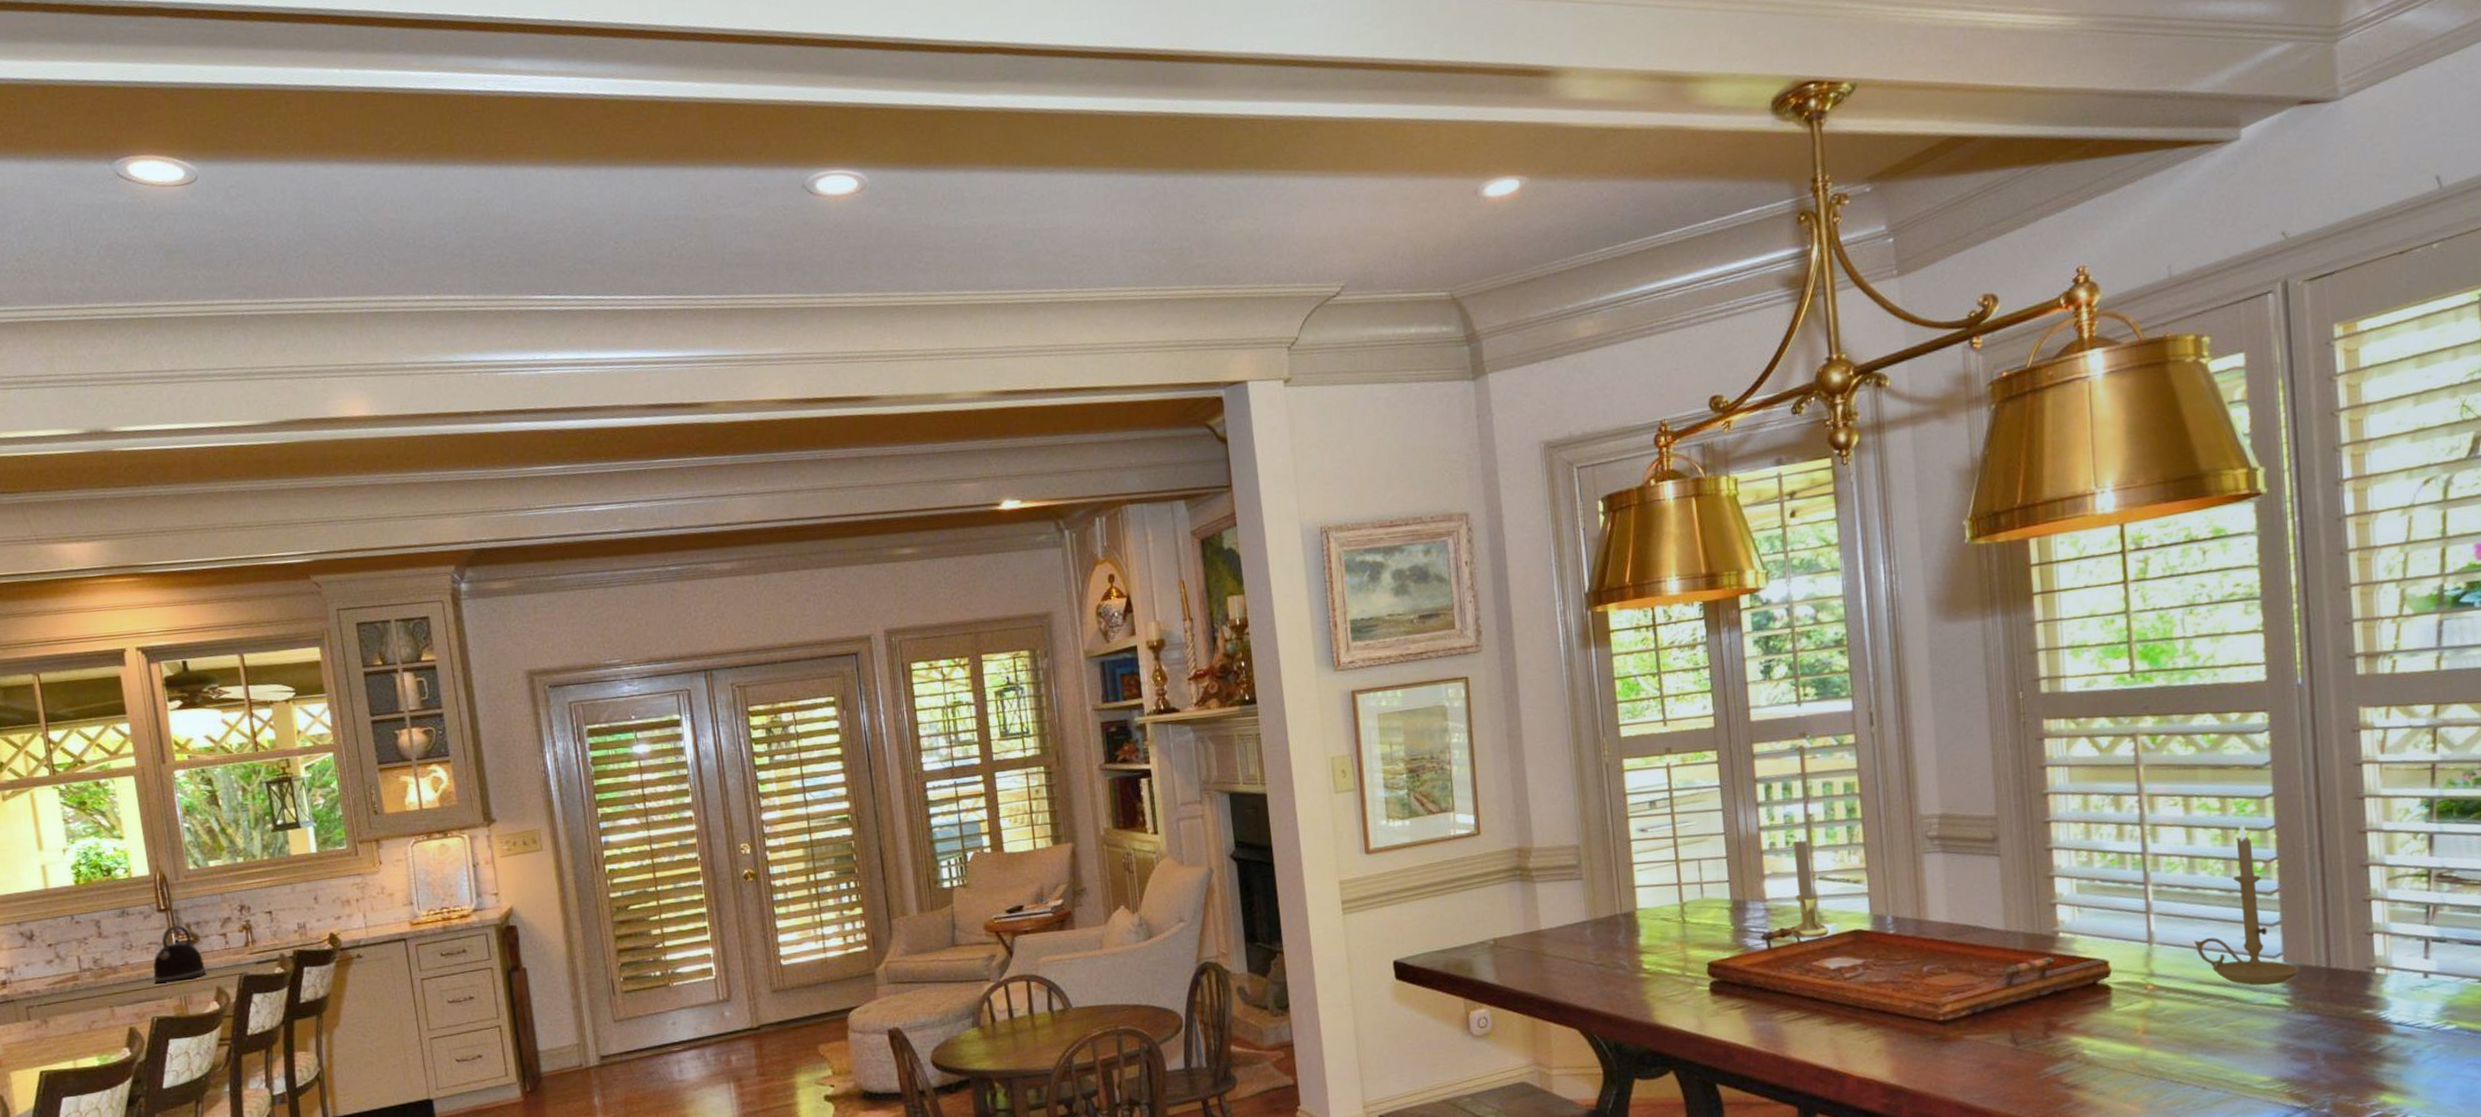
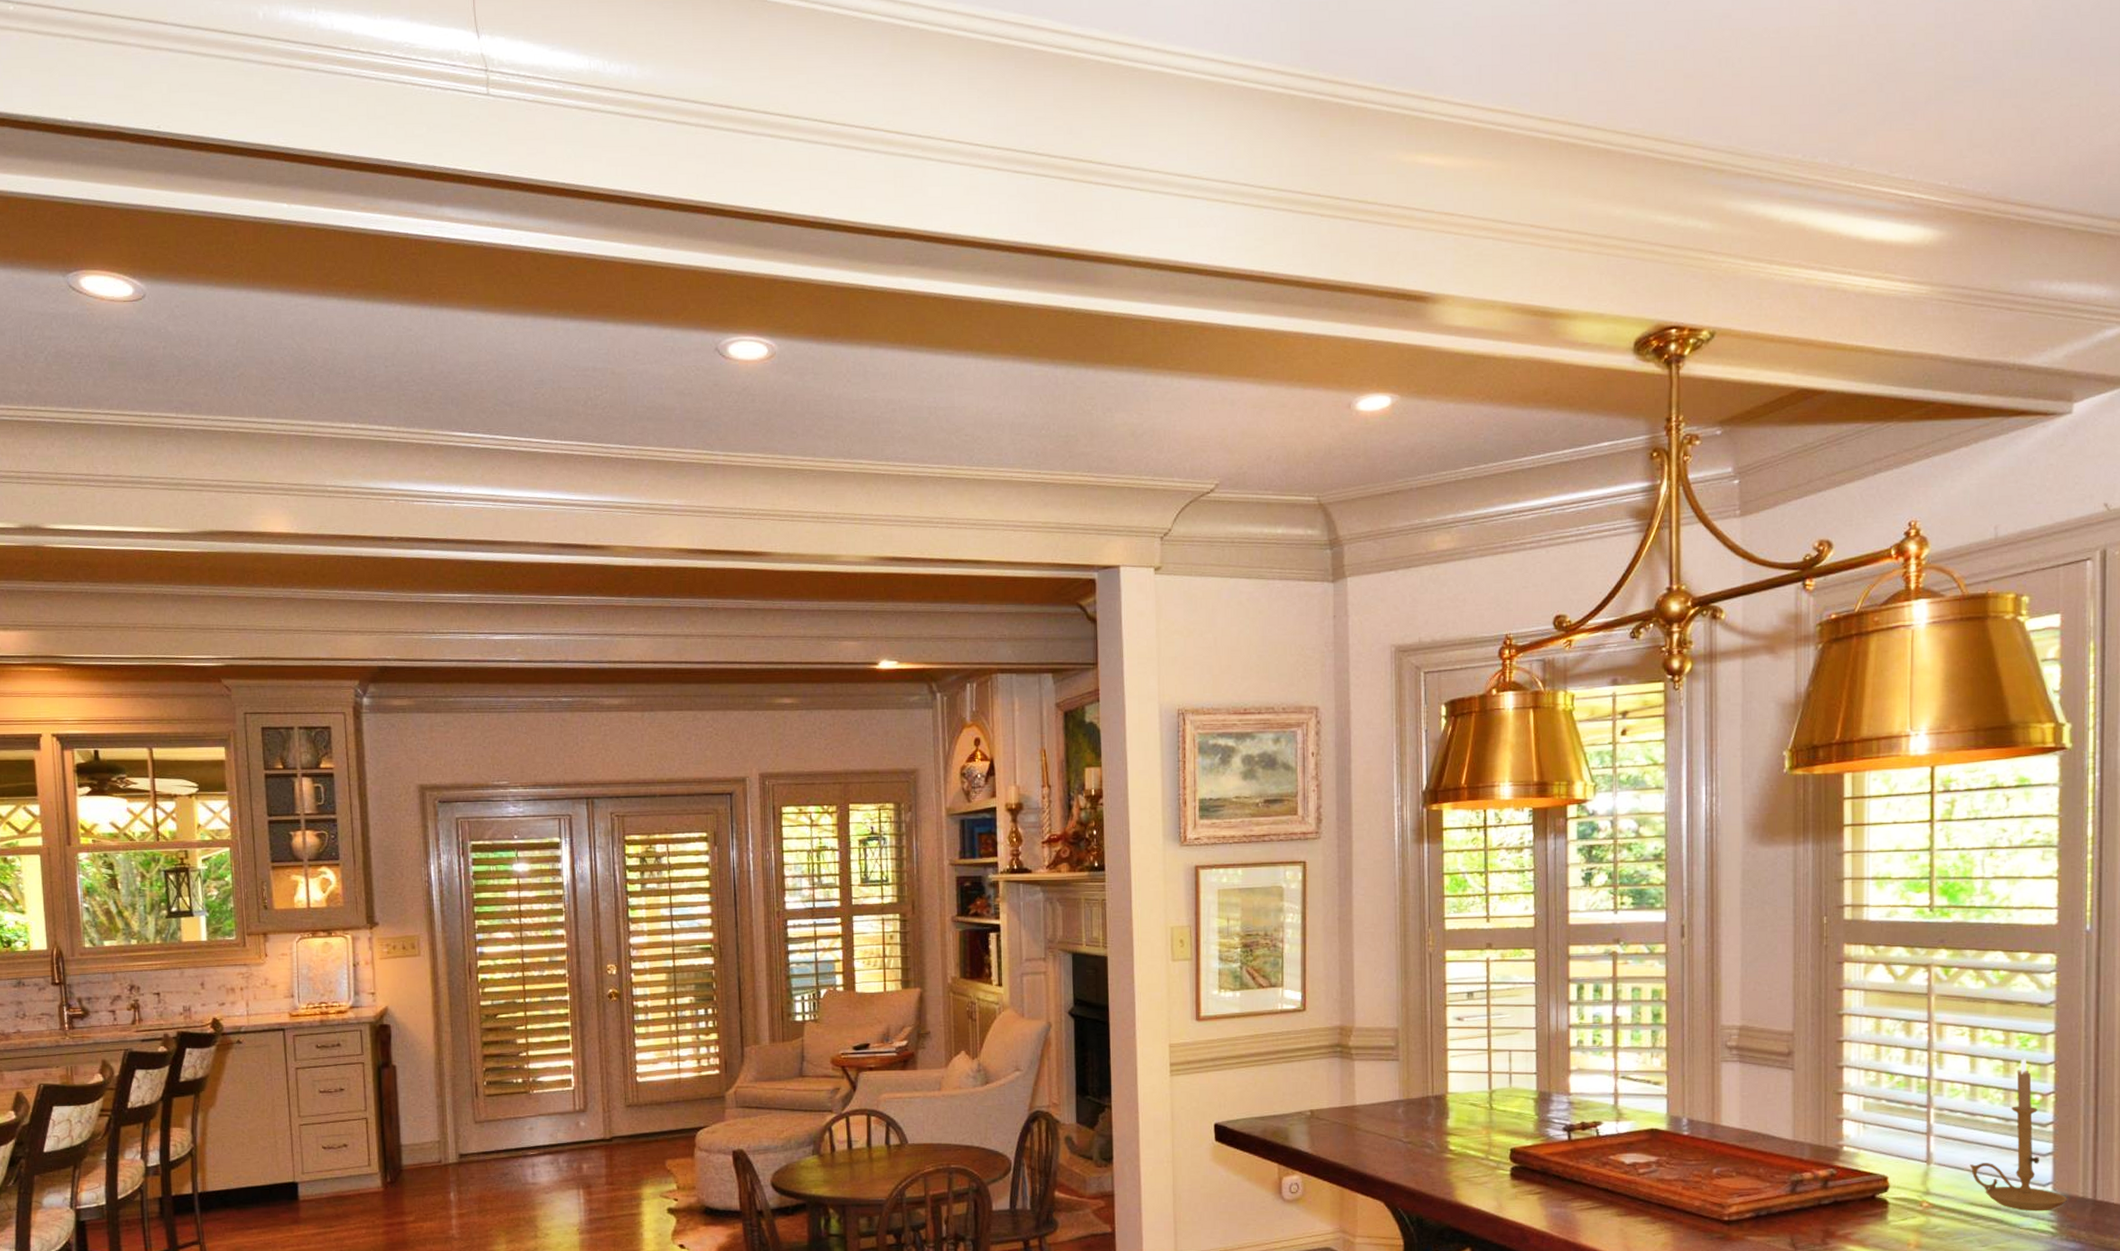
kettle: present [152,925,207,985] -> none [42,999,94,1054]
candle holder: present [1790,837,1829,939] -> none [1591,1037,1627,1133]

